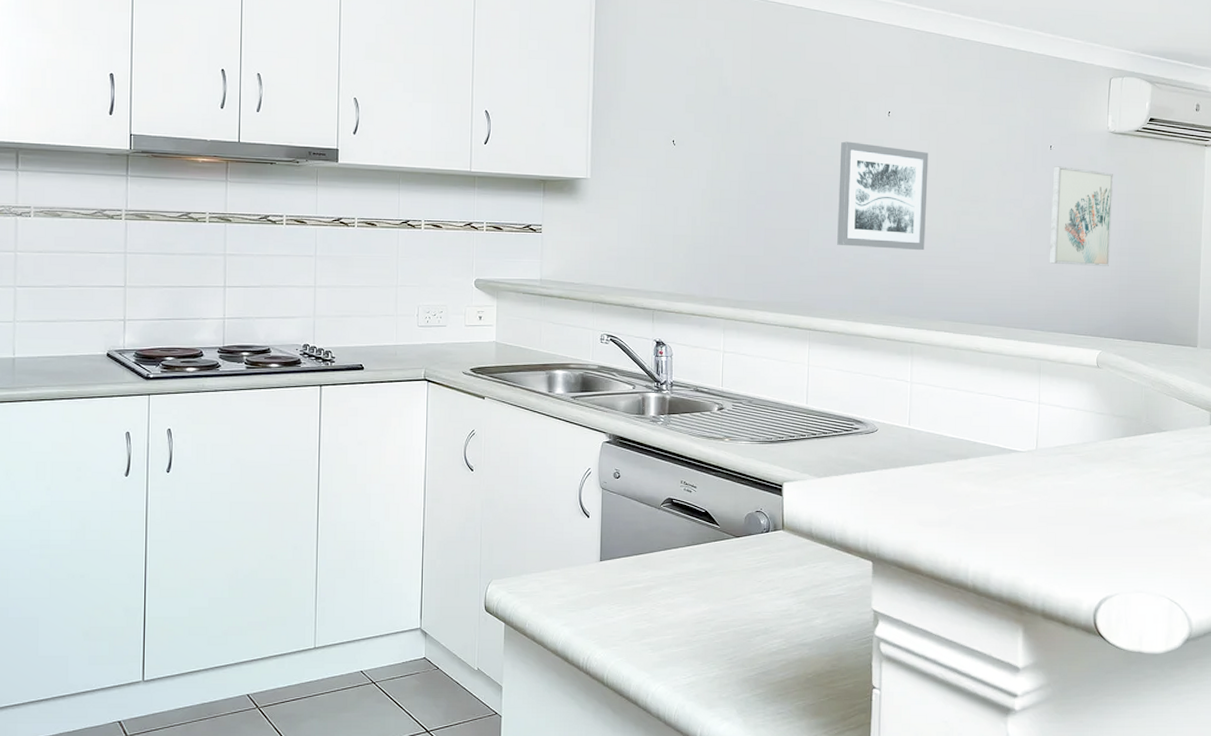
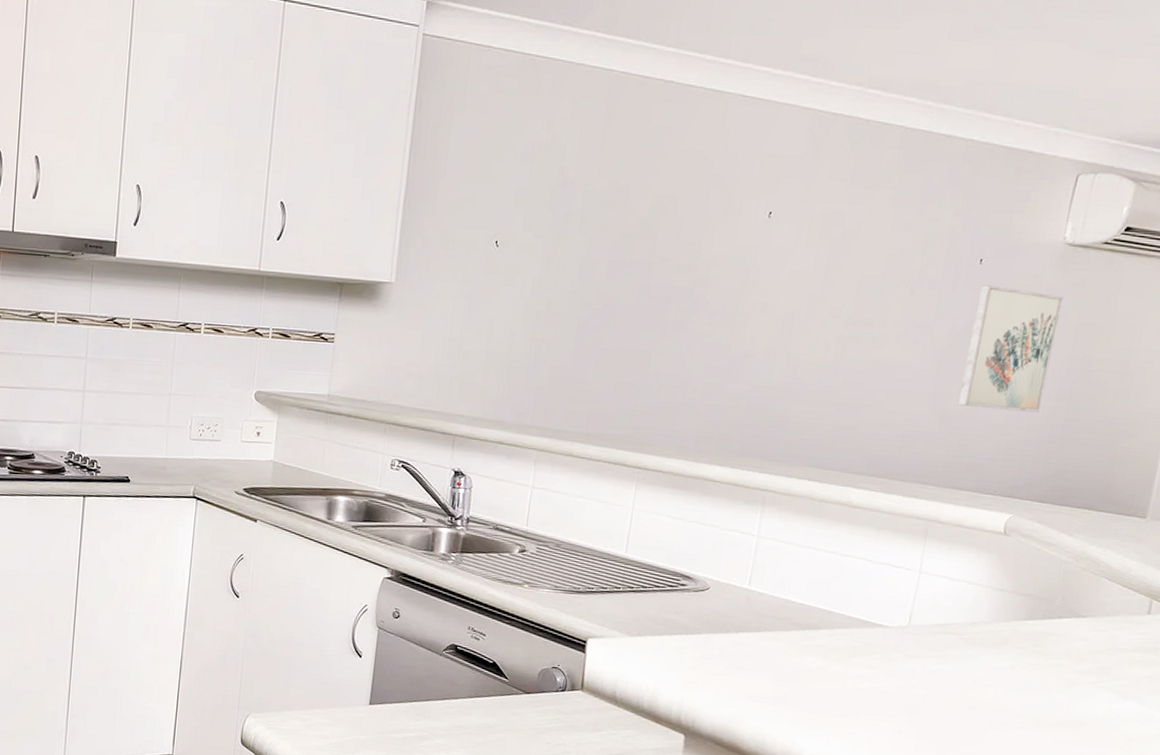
wall art: present [837,141,929,251] -> none [684,247,816,383]

